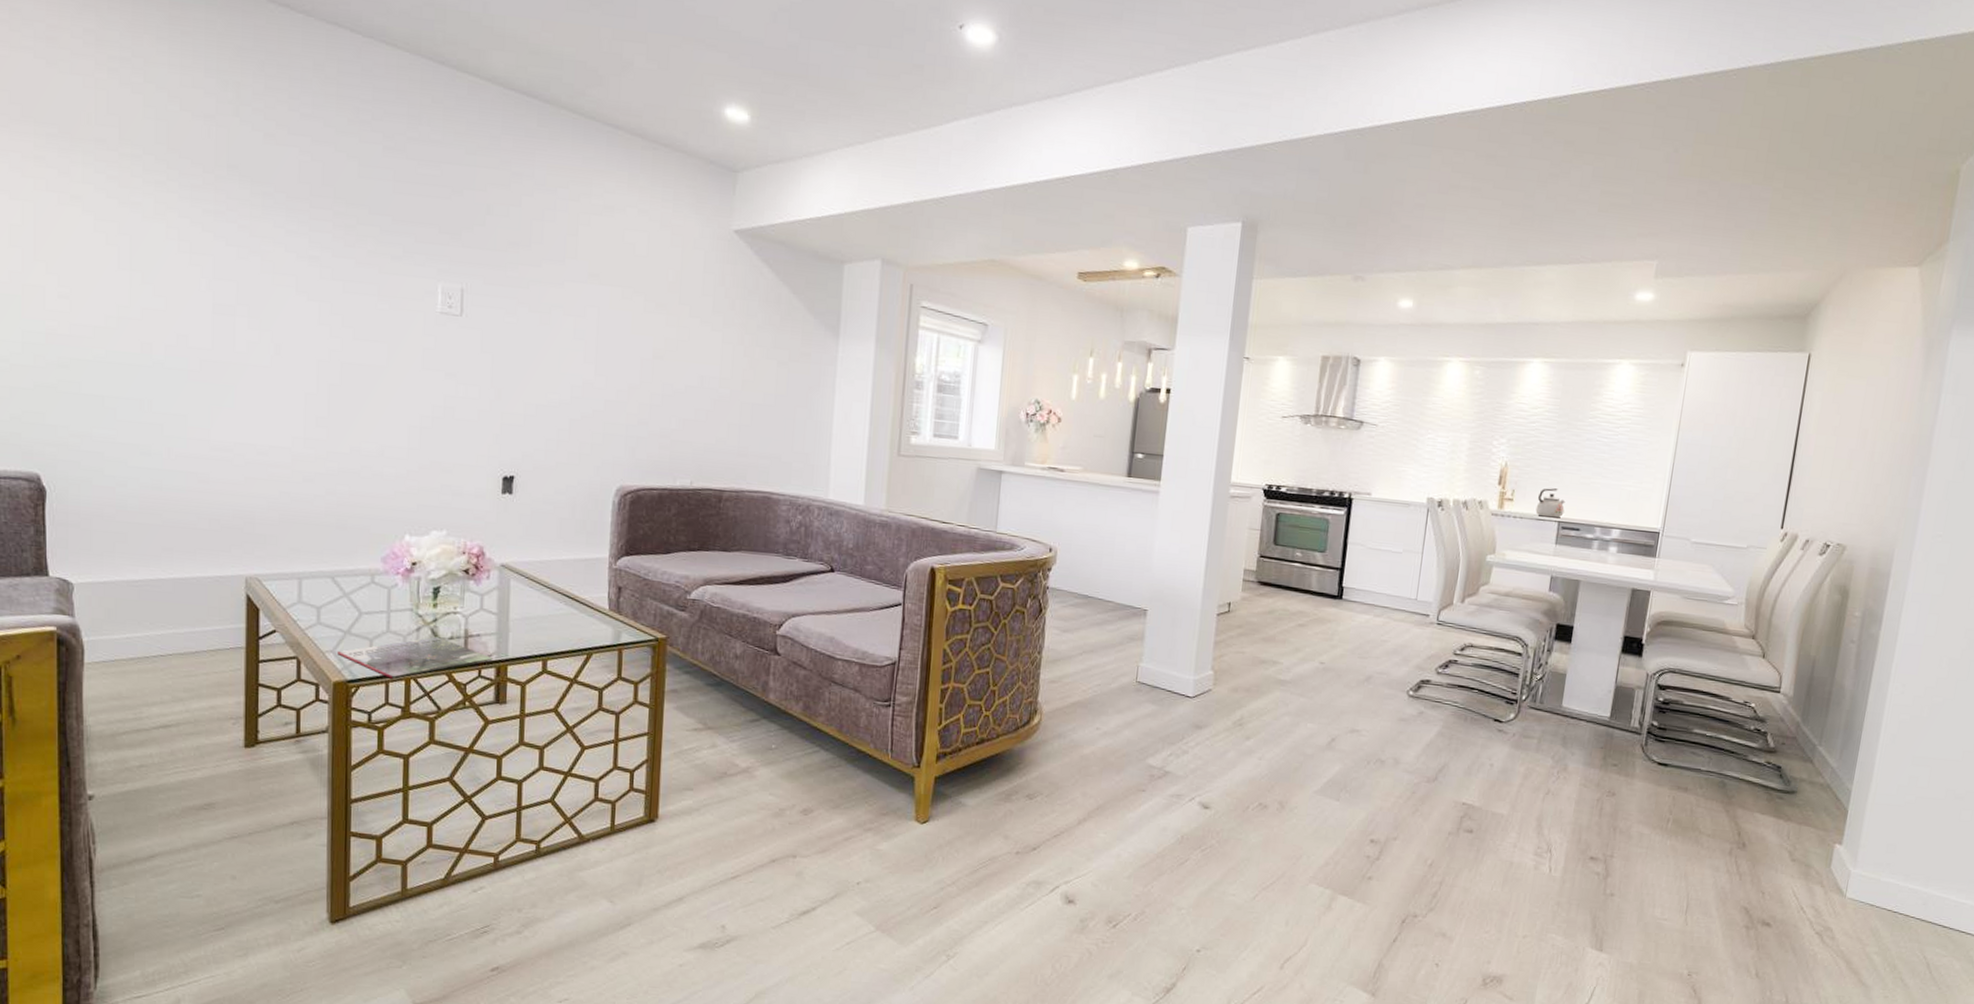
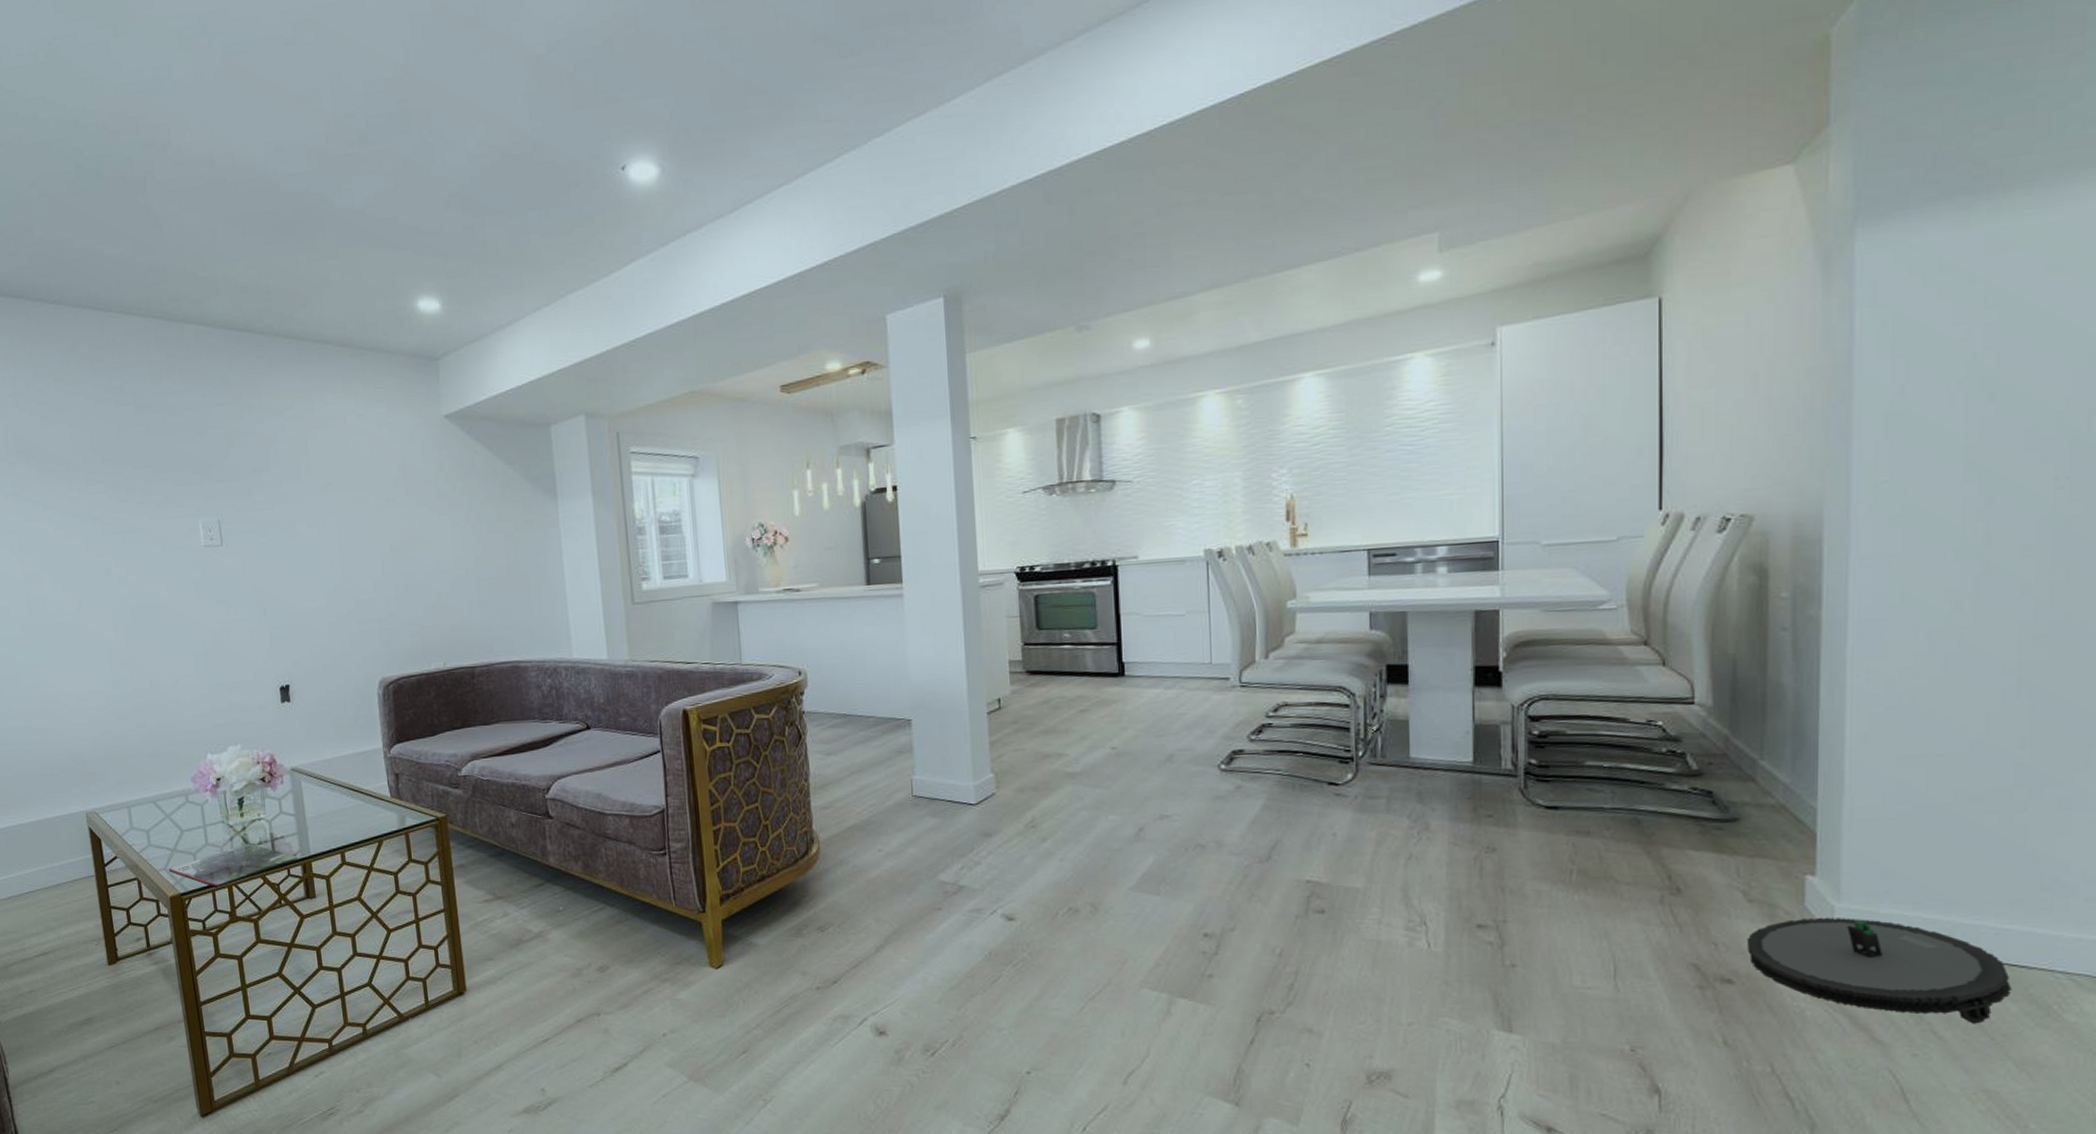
kettle: present [1535,488,1566,518] -> none [1337,513,1373,548]
robot vacuum: none [1785,878,1959,976] -> present [1746,917,2012,1024]

